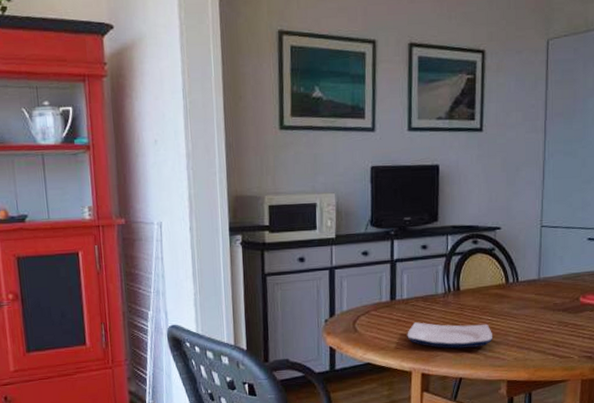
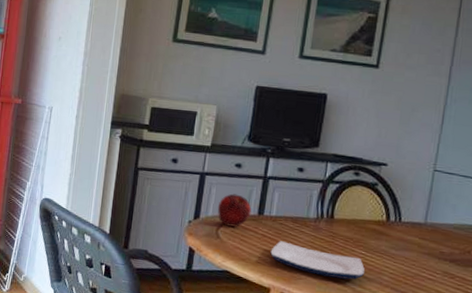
apple: none [351,283,385,318] -> present [217,193,252,227]

